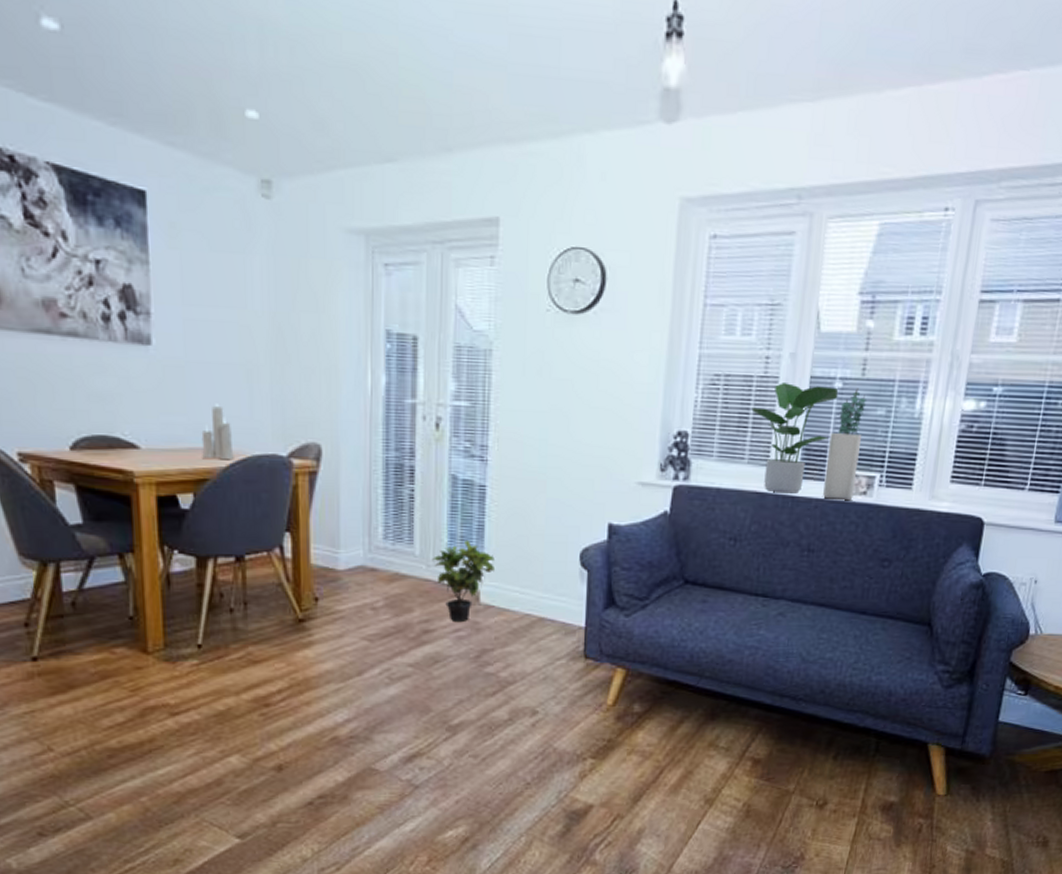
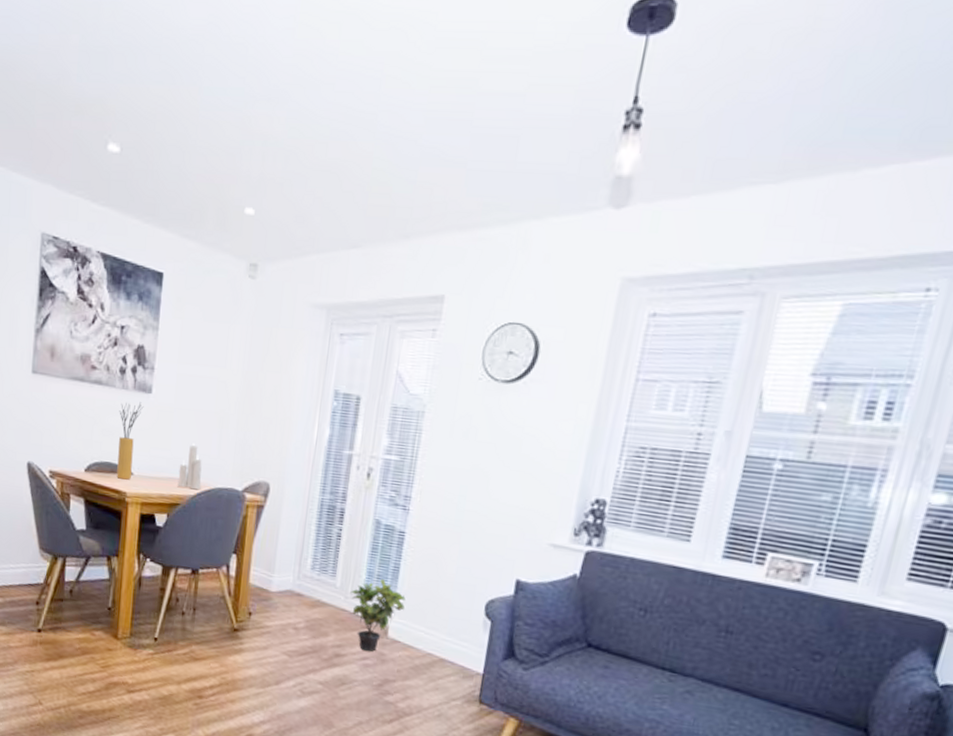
vase: none [108,356,143,456] -> present [116,402,144,480]
potted plant: present [751,383,839,494] -> none [676,460,778,572]
vase: present [823,388,866,501] -> none [749,471,810,587]

